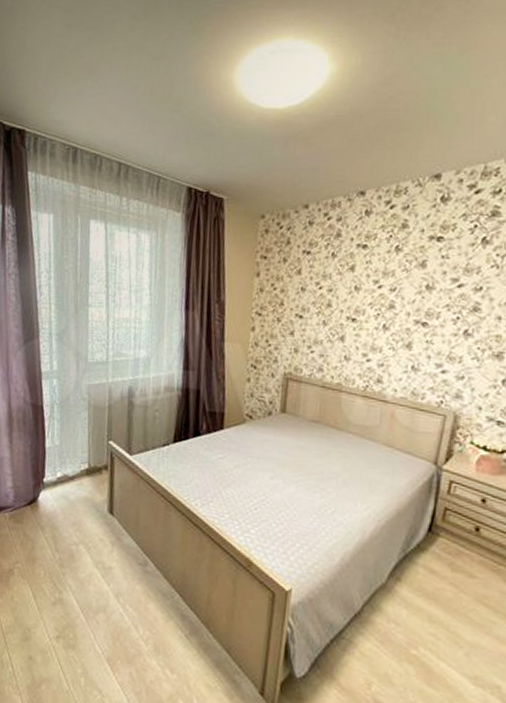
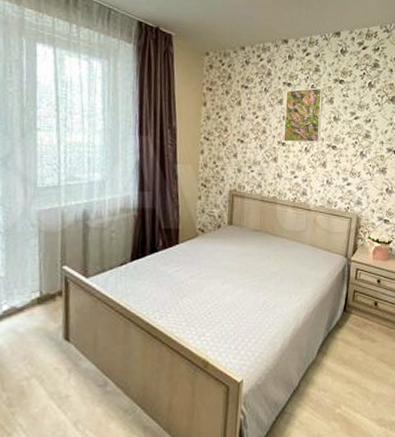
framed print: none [354,248,413,319] -> present [284,87,324,143]

